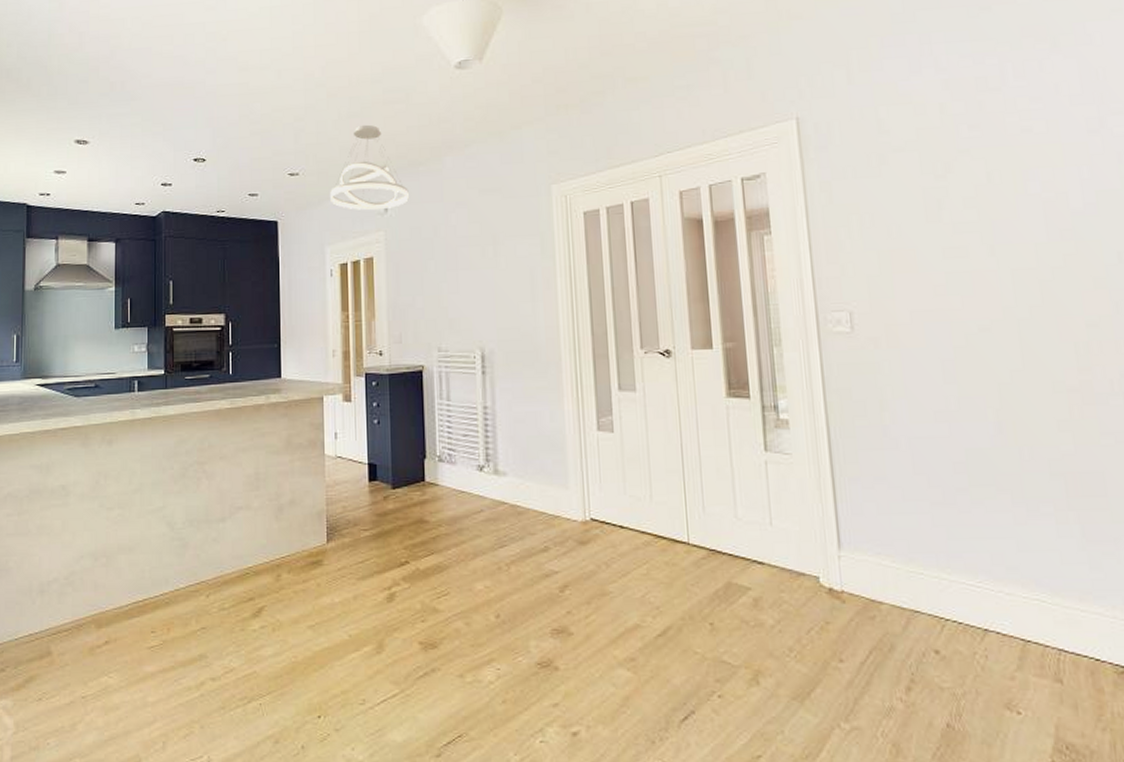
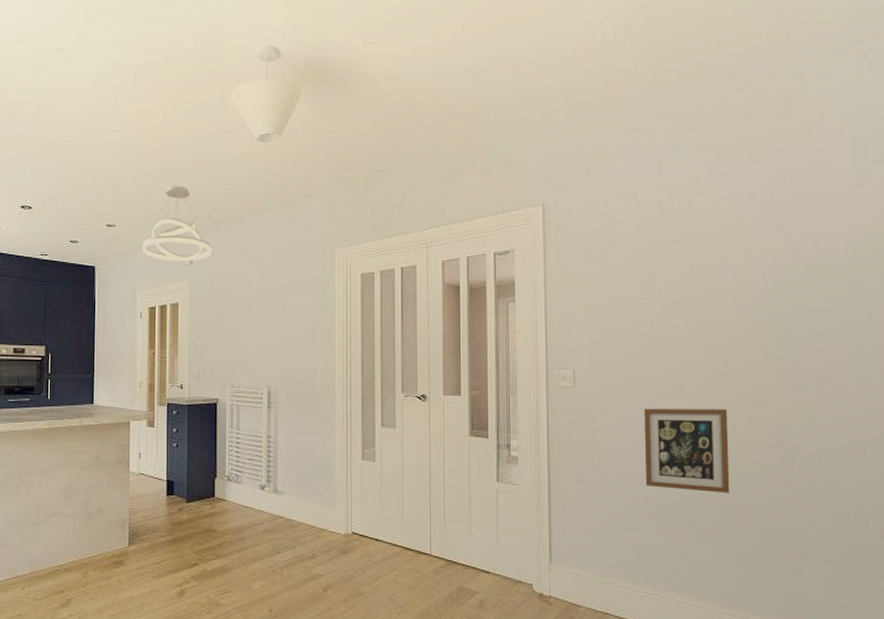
picture frame: none [942,350,1064,456] -> present [643,408,730,493]

